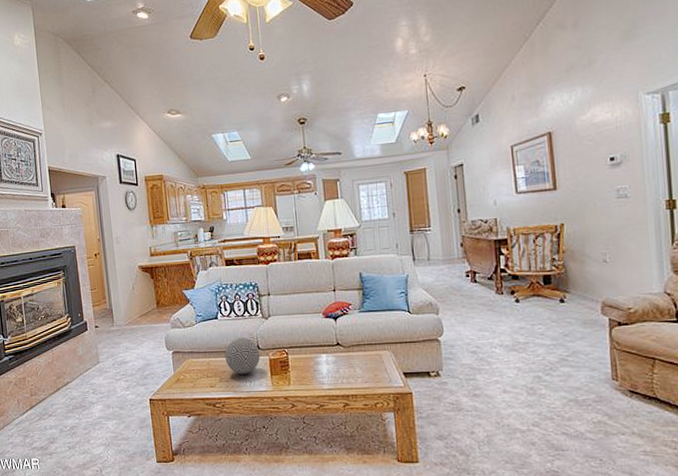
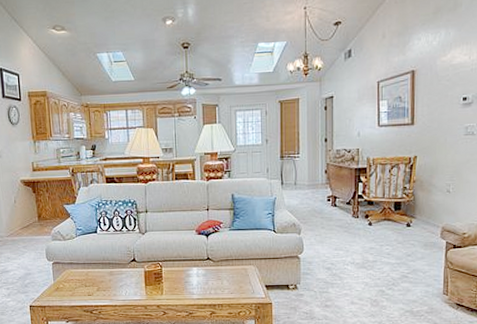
decorative ball: present [225,337,261,374] -> none [103,251,136,284]

